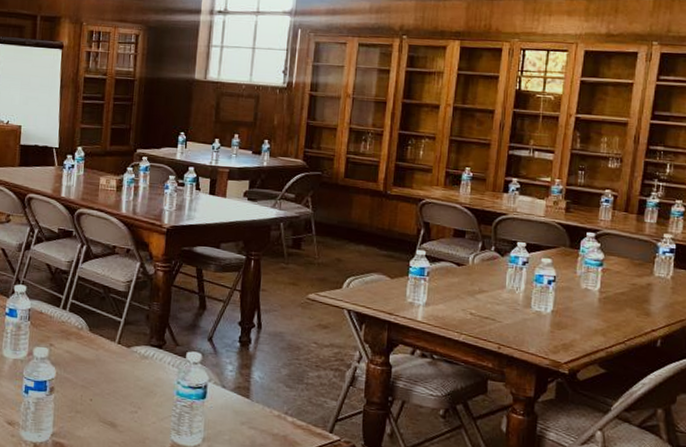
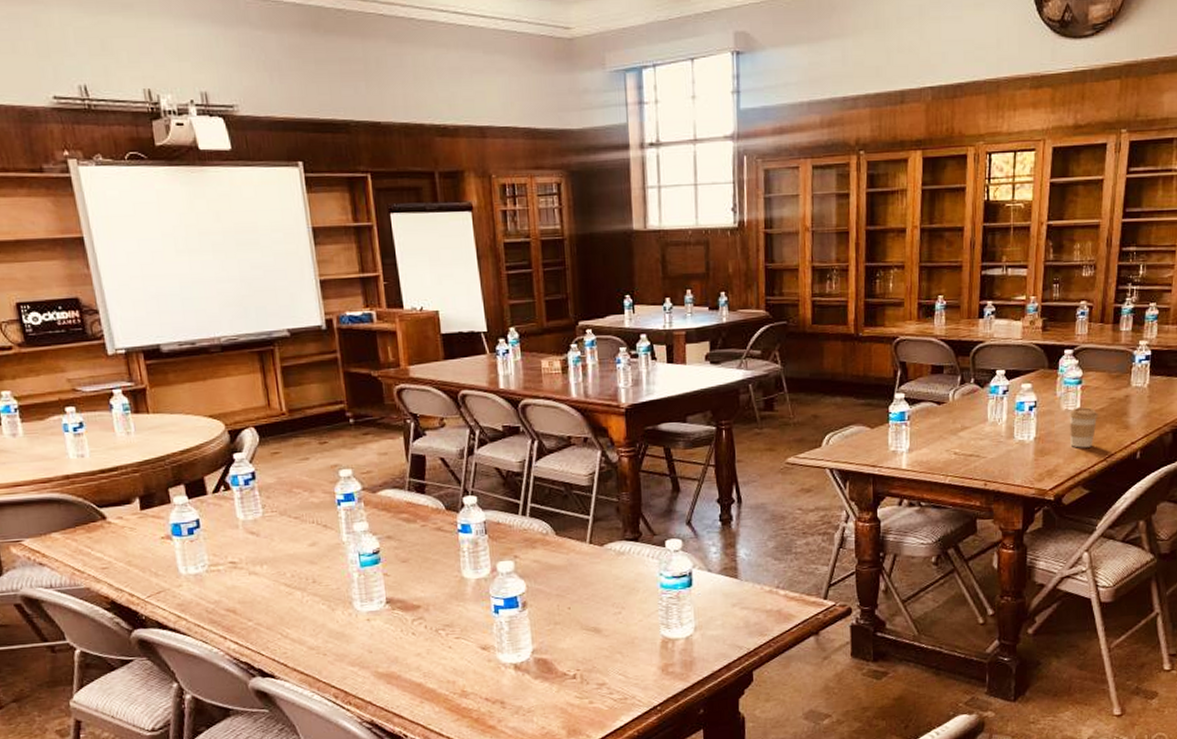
coffee cup: none [588,288,619,328] -> present [1069,407,1098,448]

